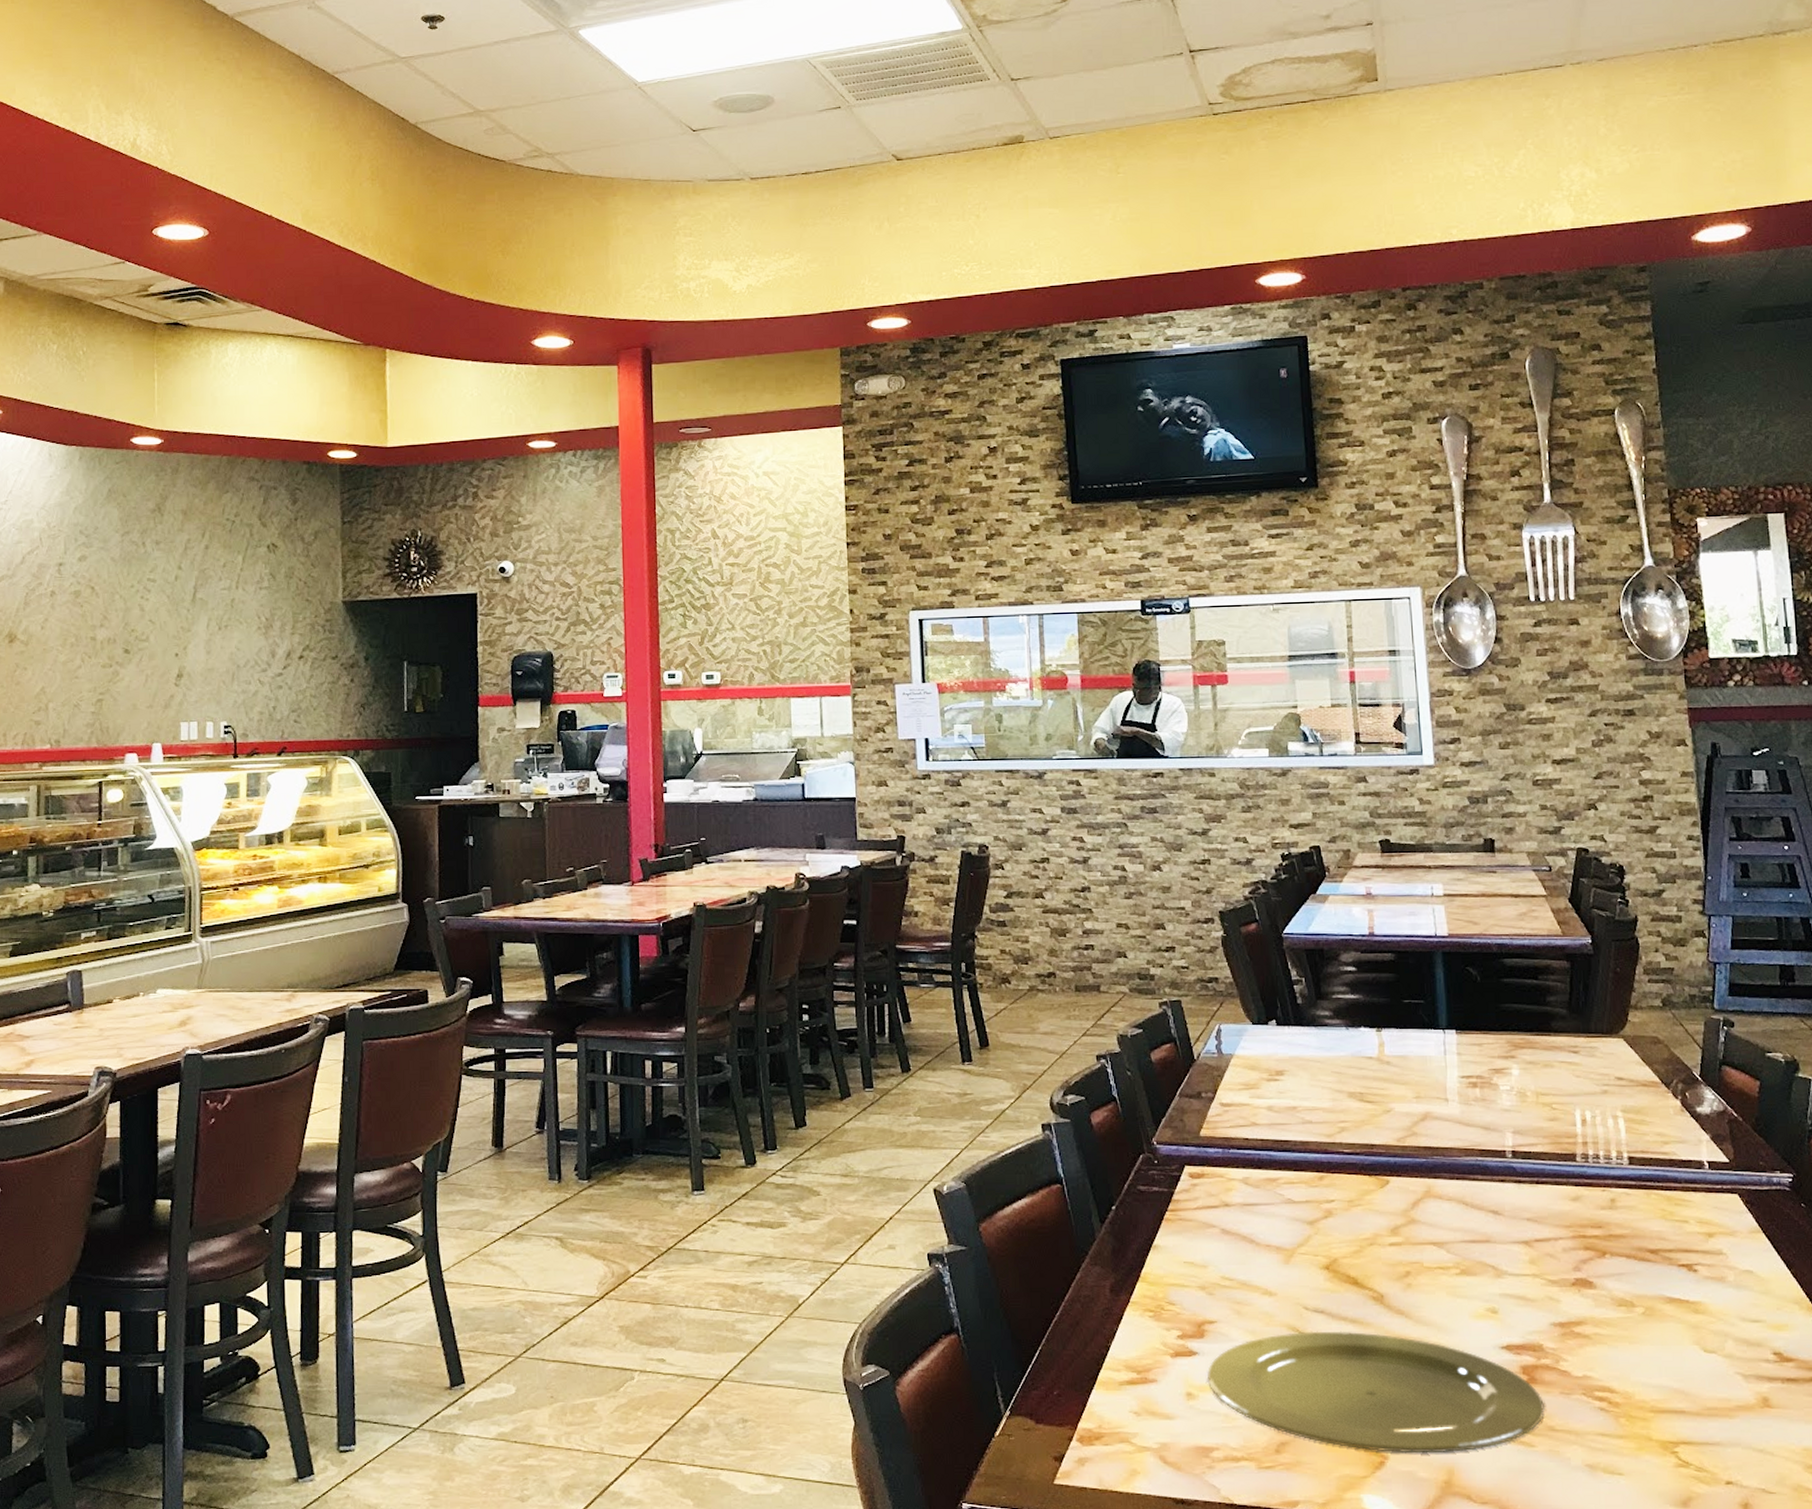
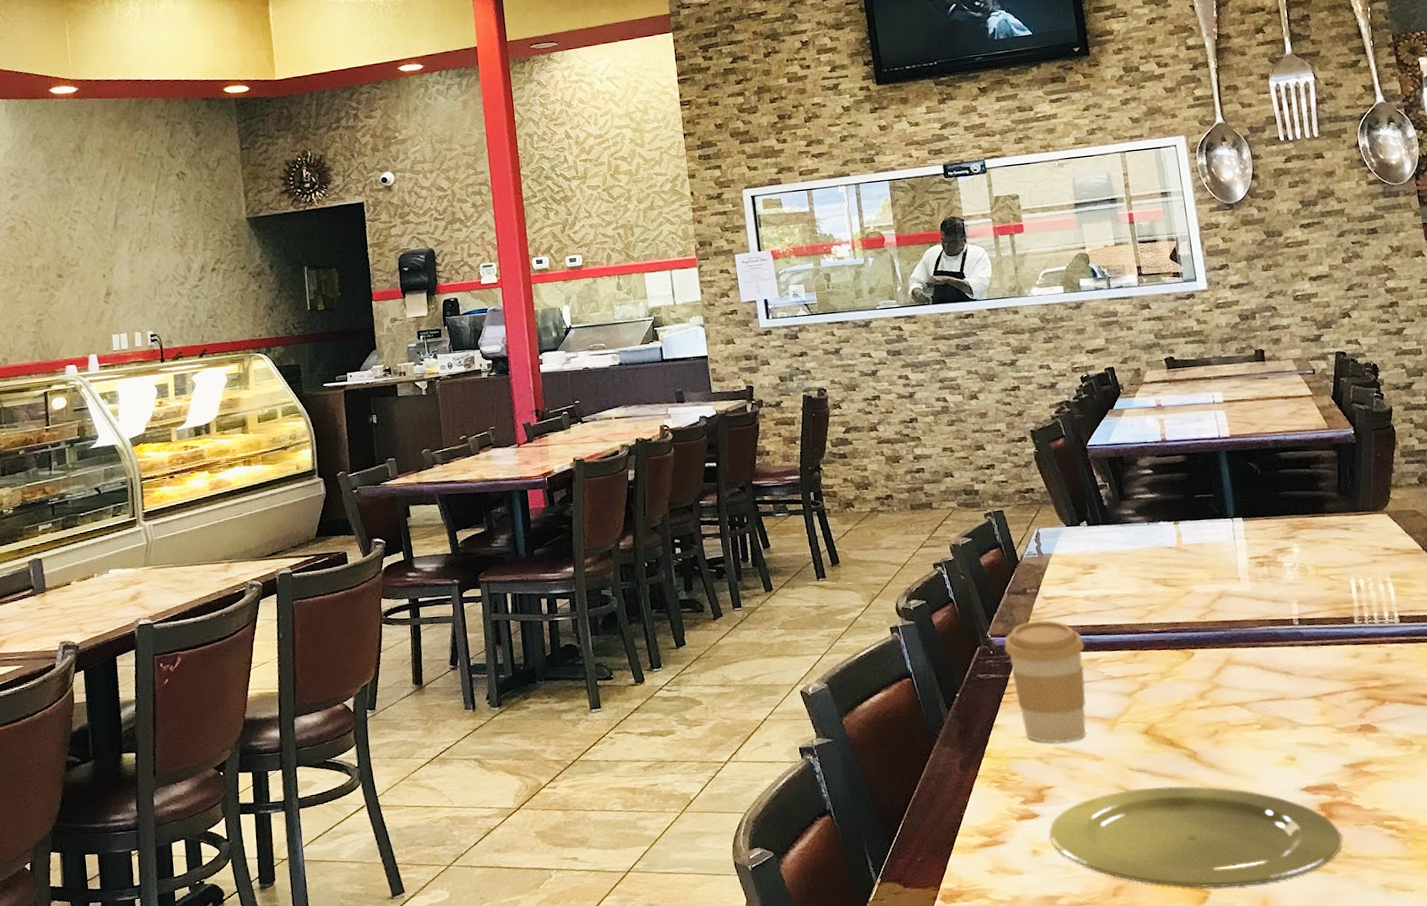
coffee cup: none [1171,1129,1264,1273] -> present [1004,620,1087,744]

